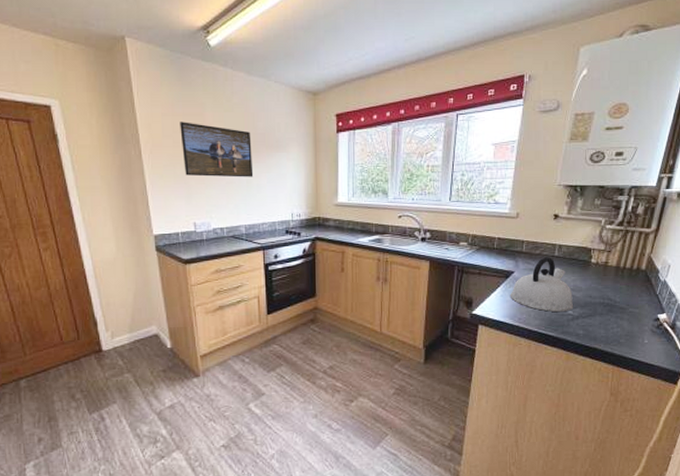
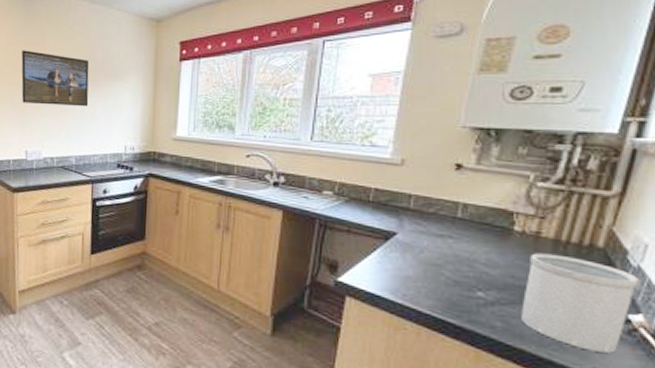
kettle: present [510,257,574,313] -> none [390,217,487,294]
utensil holder: none [595,277,665,343] -> present [521,253,640,353]

